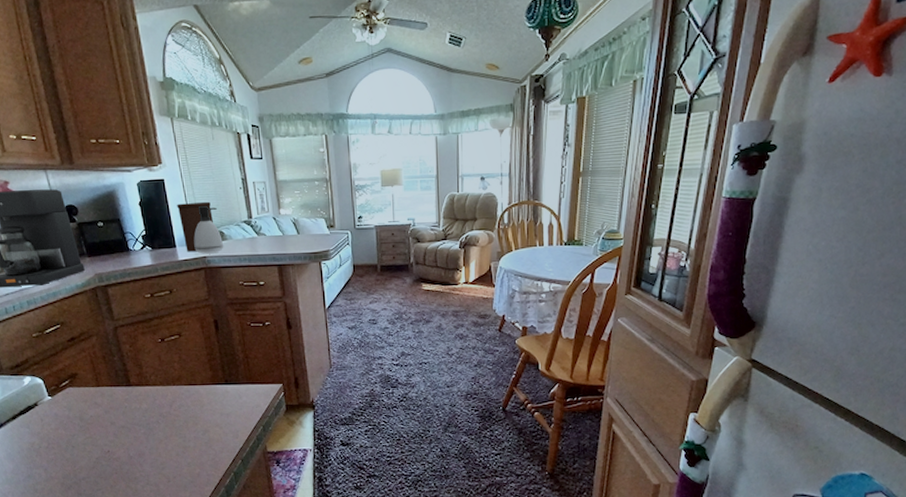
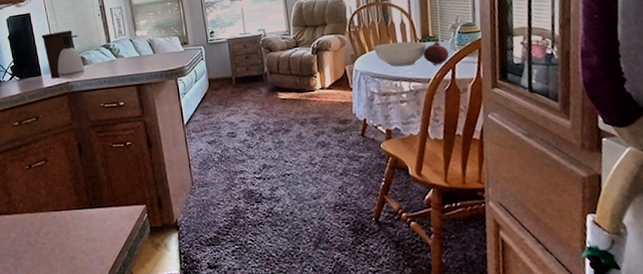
bowl: none [520,242,571,267] -> present [373,41,427,67]
fruit: none [566,245,590,269] -> present [423,41,449,65]

